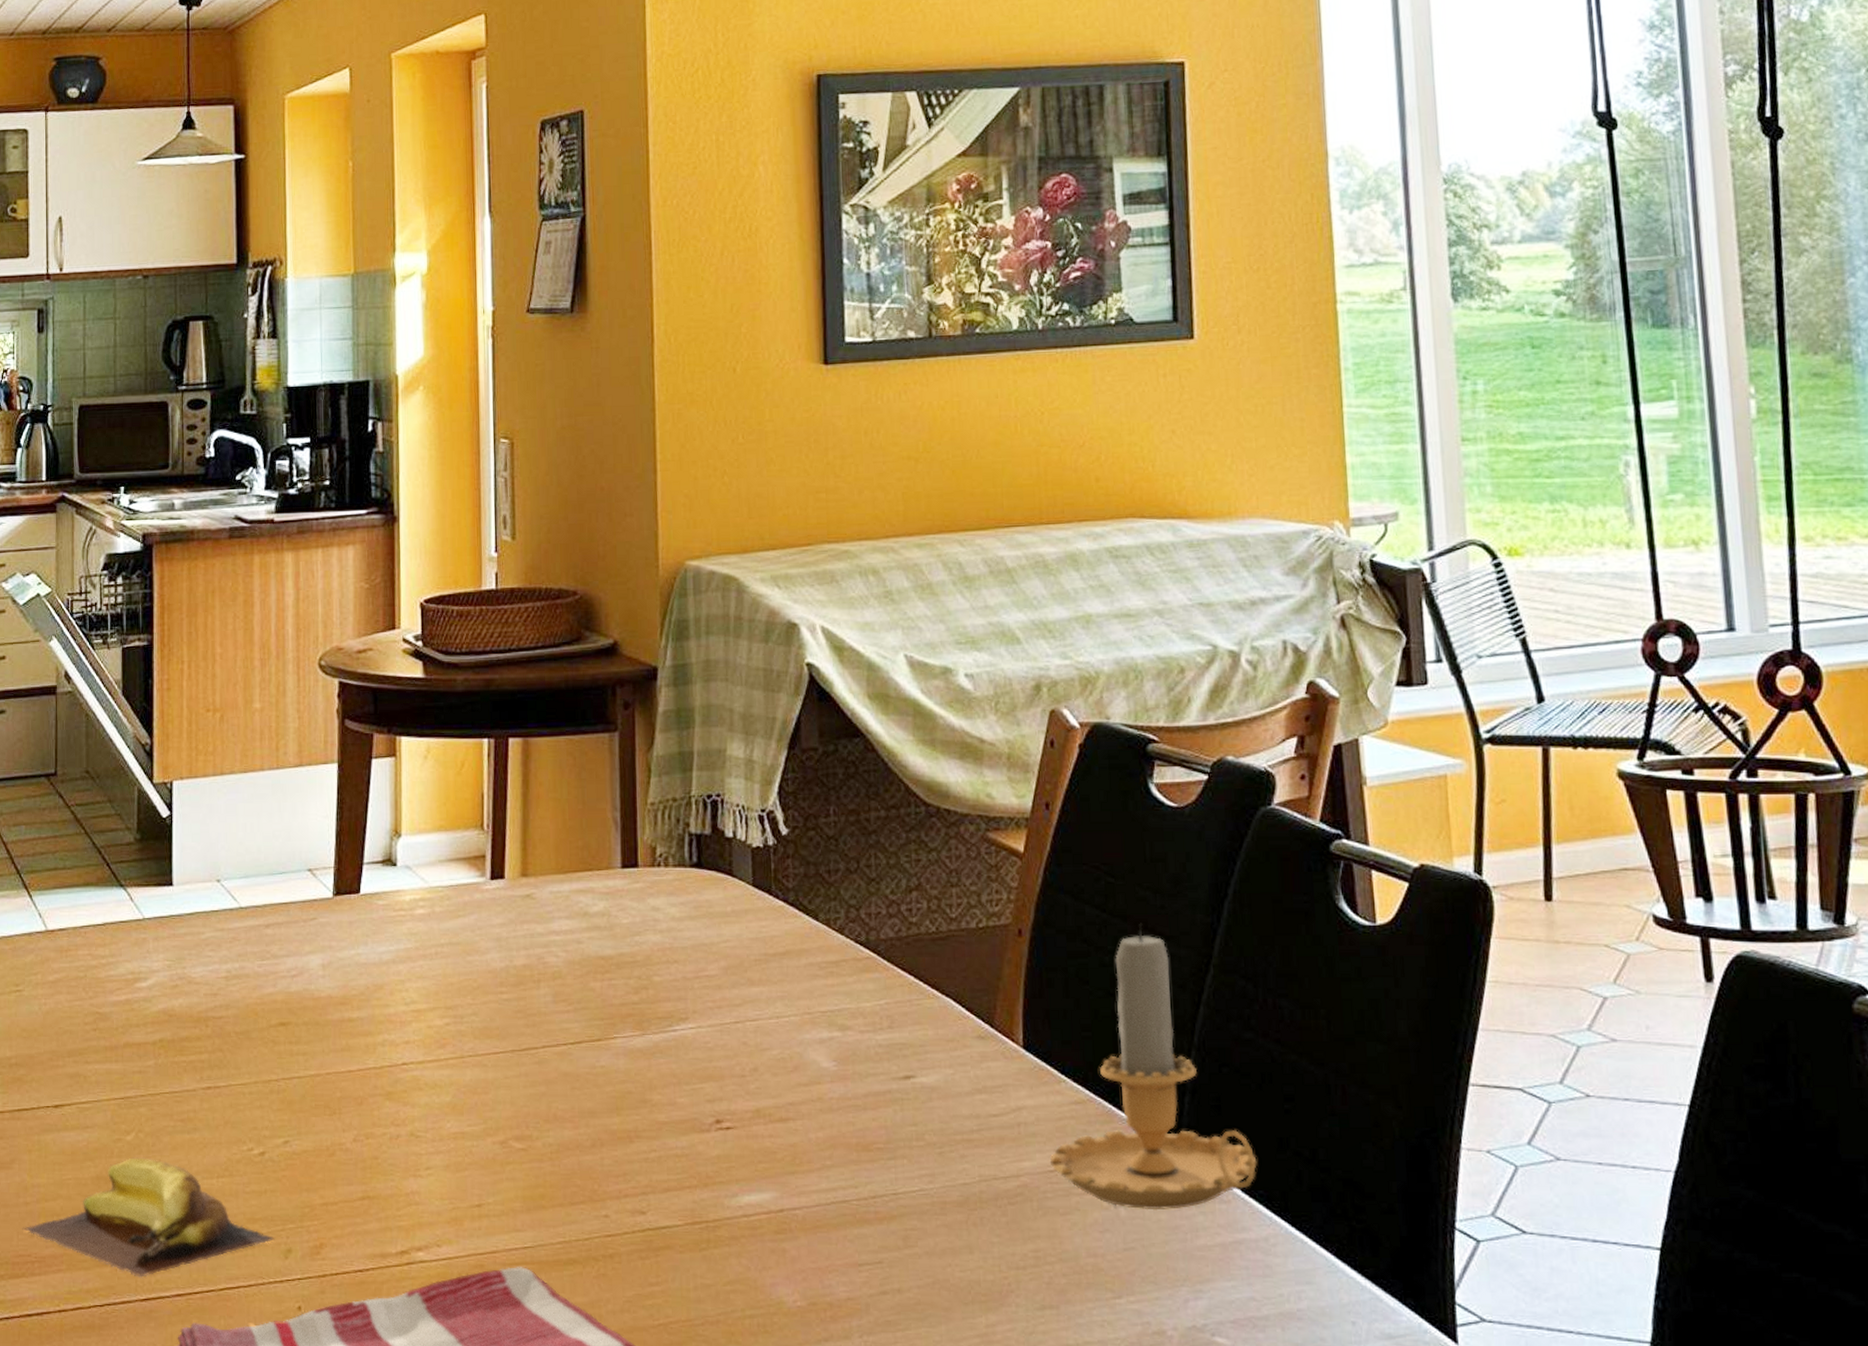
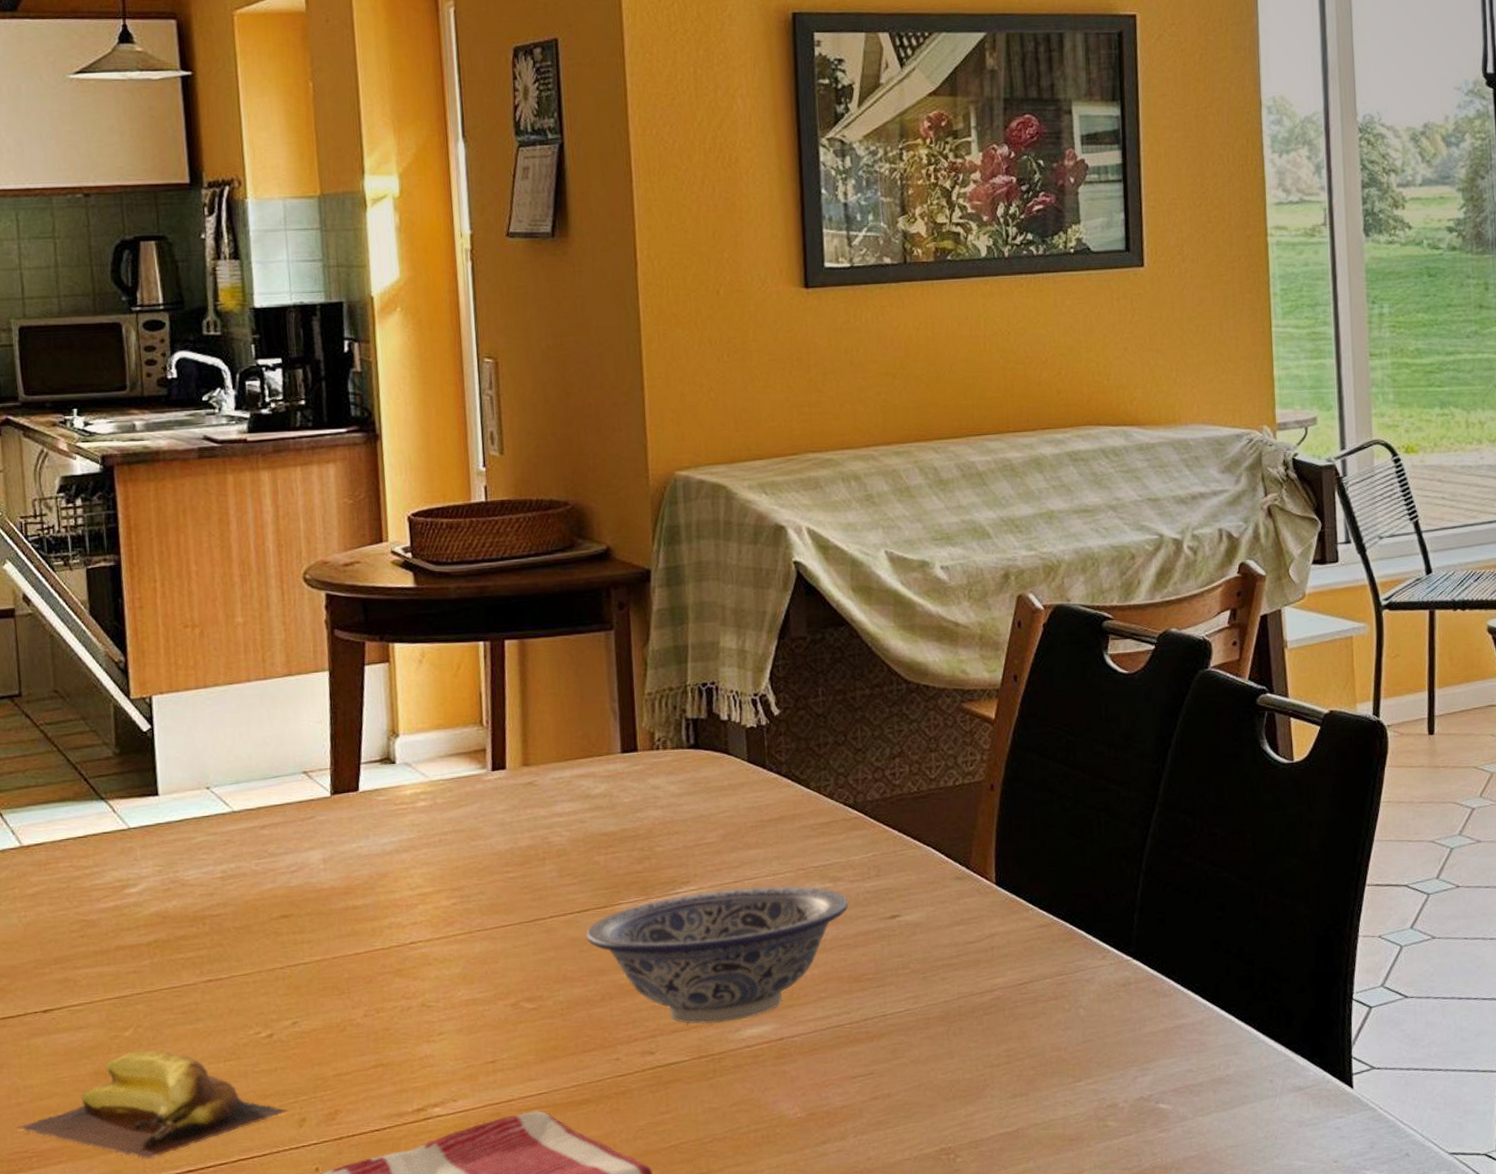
bowl: none [578,1030,858,1186] -> present [585,885,849,1024]
candle: present [1049,924,1257,1211] -> none [1019,774,1194,1009]

